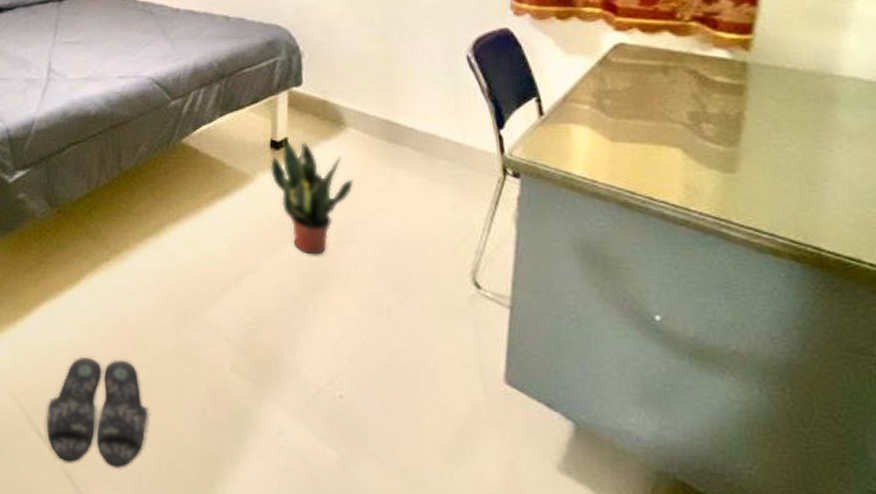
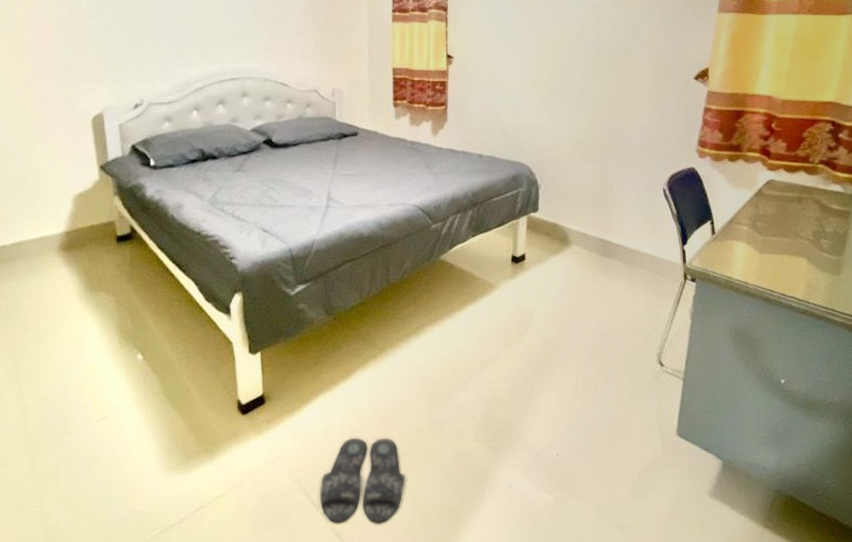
potted plant: present [270,138,354,255] -> none [511,254,574,346]

